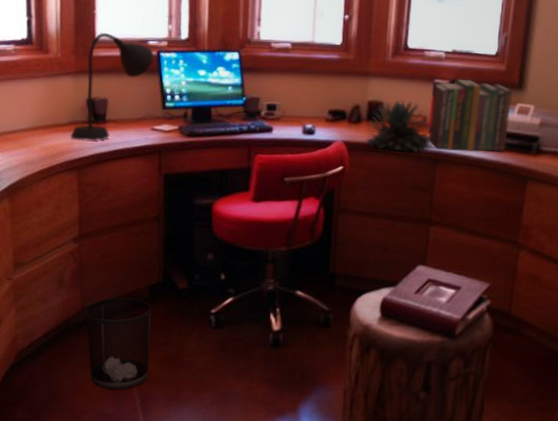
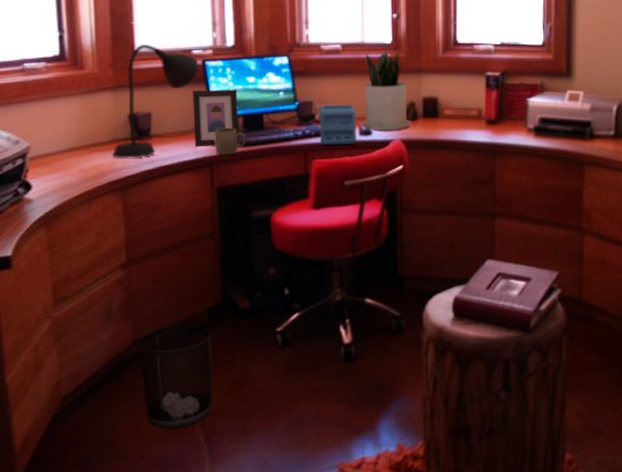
picture frame: none [145,80,189,135] -> present [192,89,239,148]
mug: none [164,117,194,144] -> present [214,127,246,155]
desk organizer: none [264,102,302,142] -> present [319,104,357,146]
planter: none [304,52,355,132] -> present [361,51,412,131]
succulent plant: present [365,100,433,152] -> none [423,94,491,146]
books: present [429,78,513,153] -> none [485,70,562,141]

